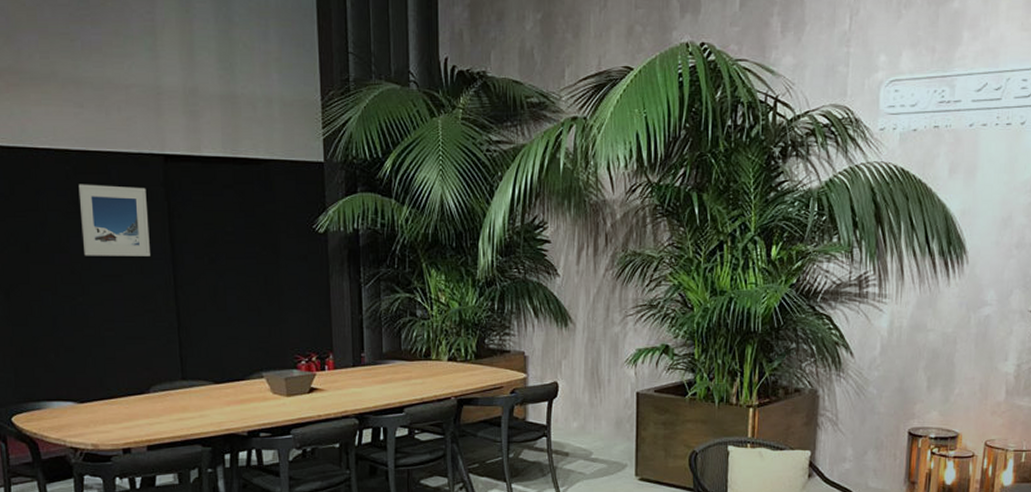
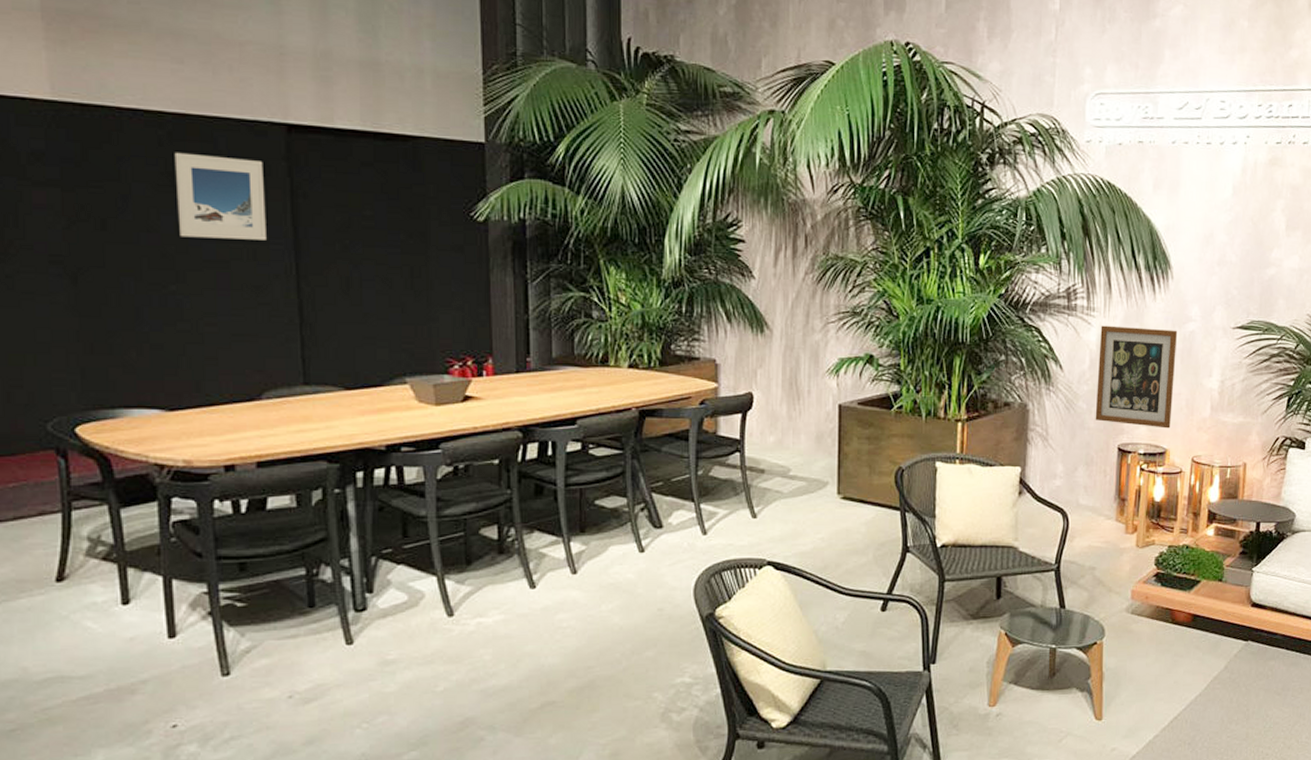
wall art: none [885,312,972,413] -> present [1095,325,1178,429]

